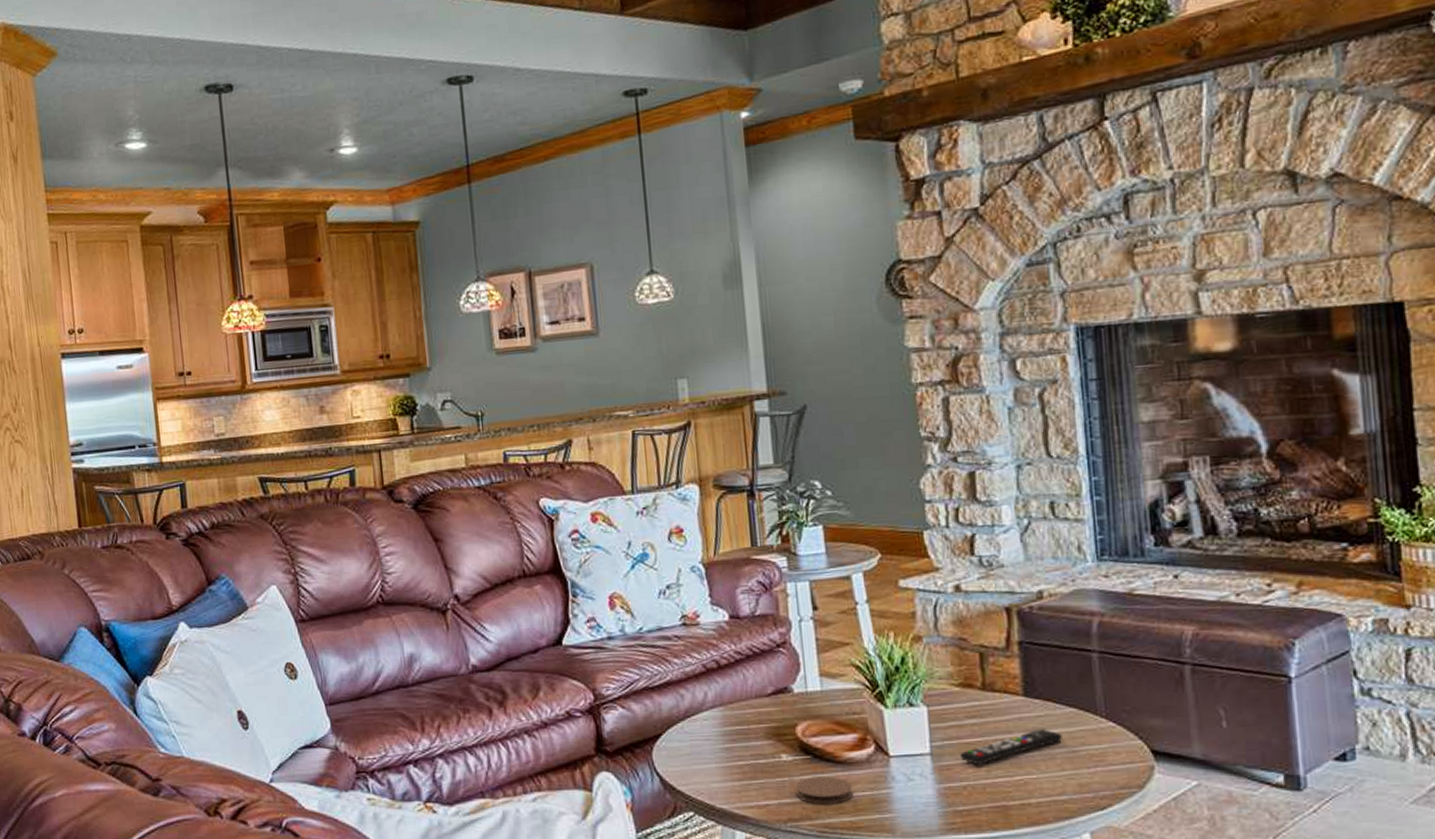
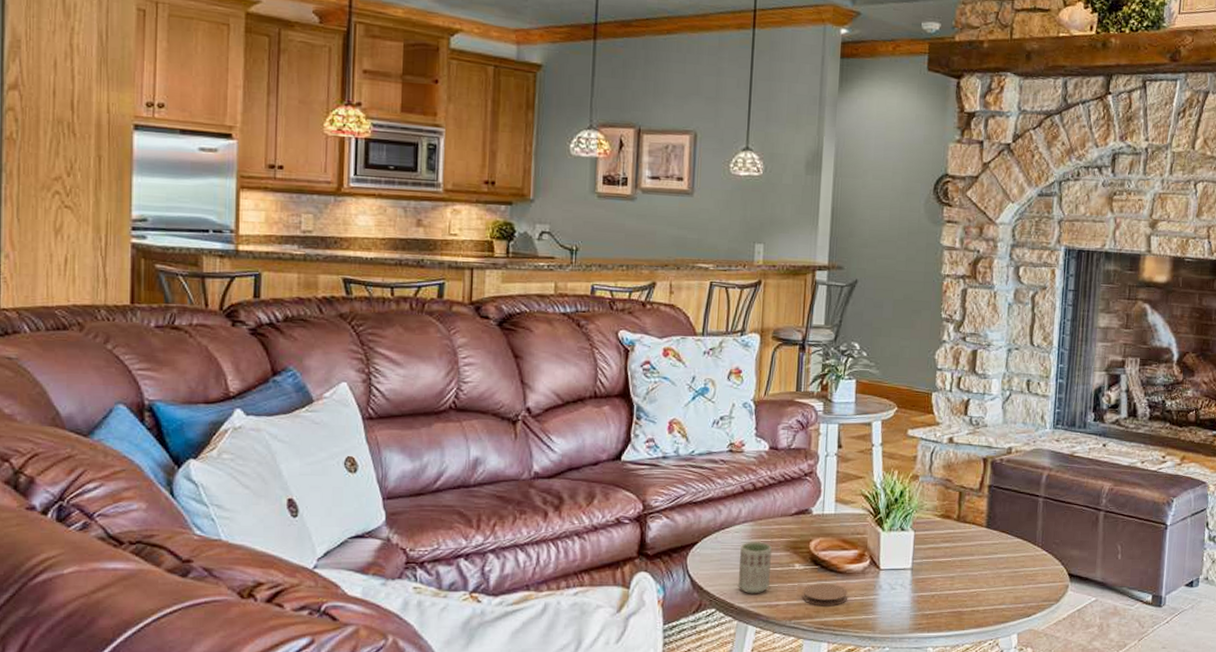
cup: none [713,730,754,792] -> present [738,542,772,593]
remote control: present [959,729,1062,764] -> none [933,554,1009,579]

